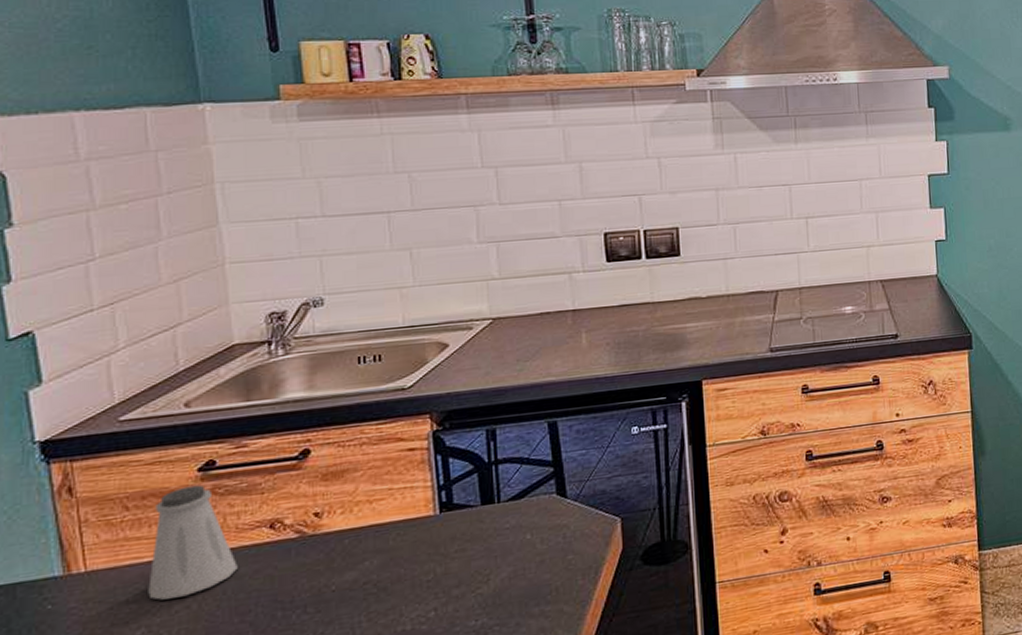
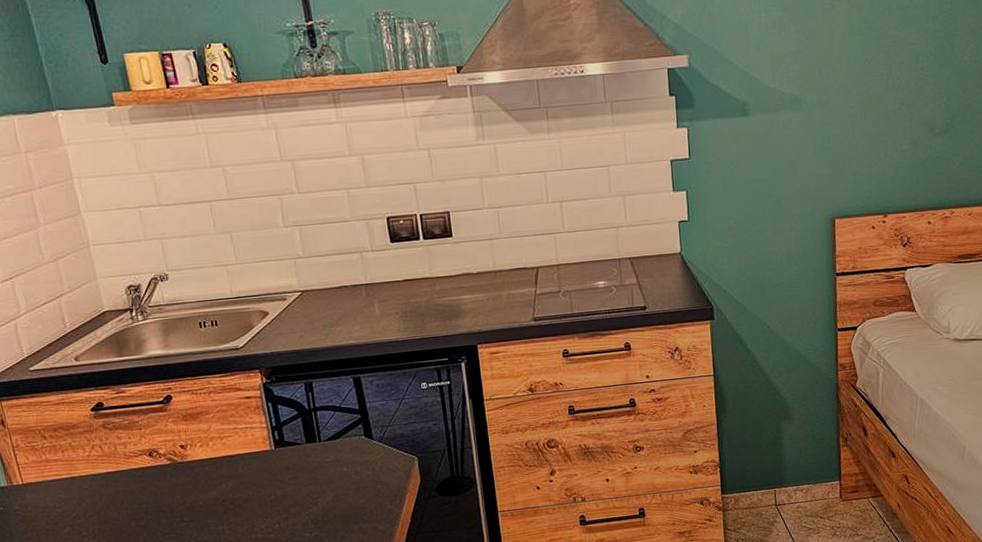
saltshaker: present [148,484,238,600] -> none [64,421,130,507]

